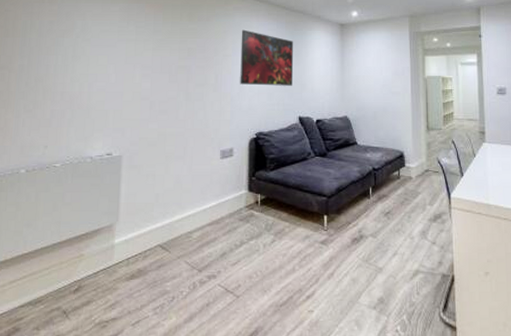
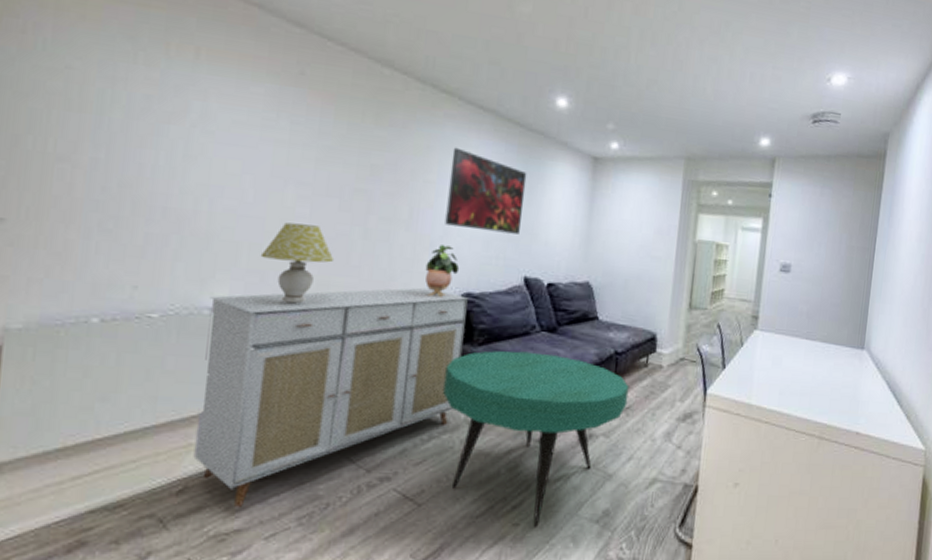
sideboard: none [84,131,261,301] -> present [193,287,470,507]
table lamp: none [121,94,168,150] -> present [260,222,335,304]
potted plant: none [229,99,253,137] -> present [425,245,460,297]
coffee table: none [248,173,387,313] -> present [443,351,629,527]

